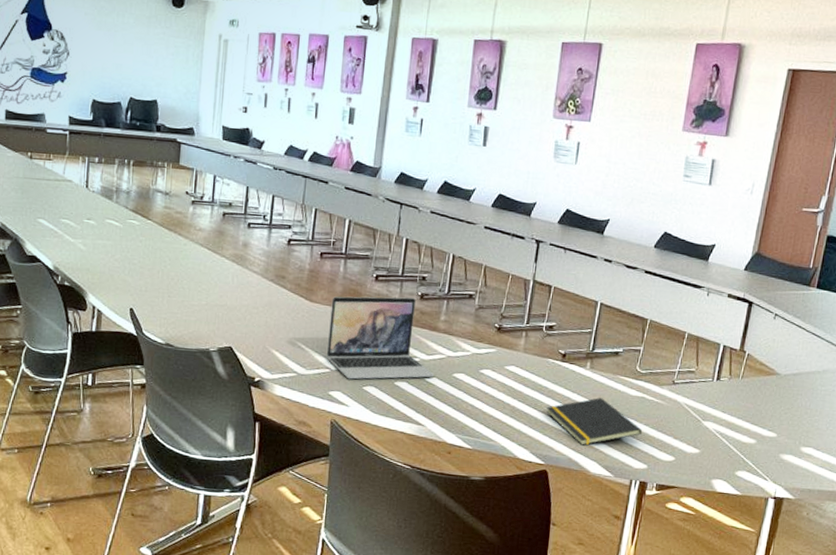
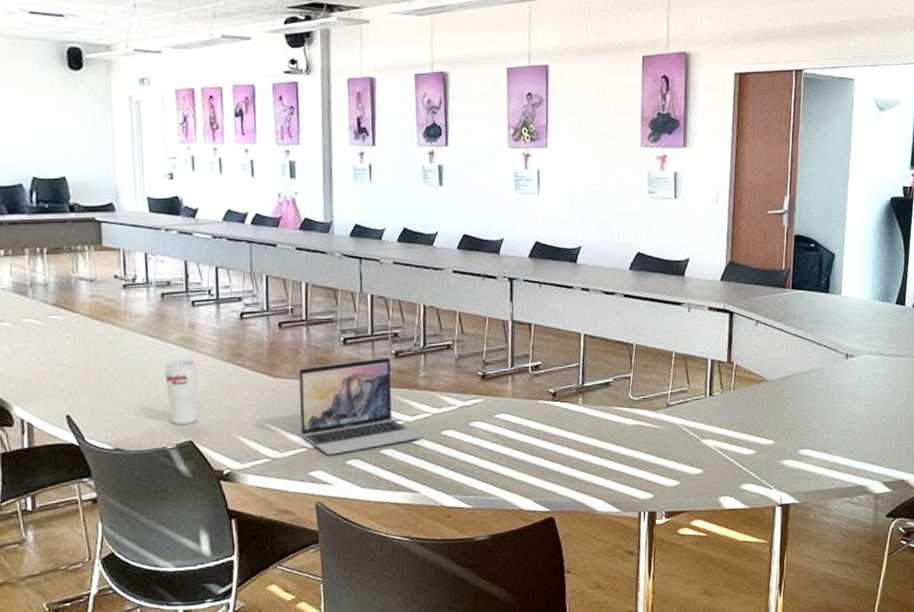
cup: none [216,273,245,332] -> present [165,359,198,425]
notepad: present [546,398,642,446] -> none [544,432,643,485]

